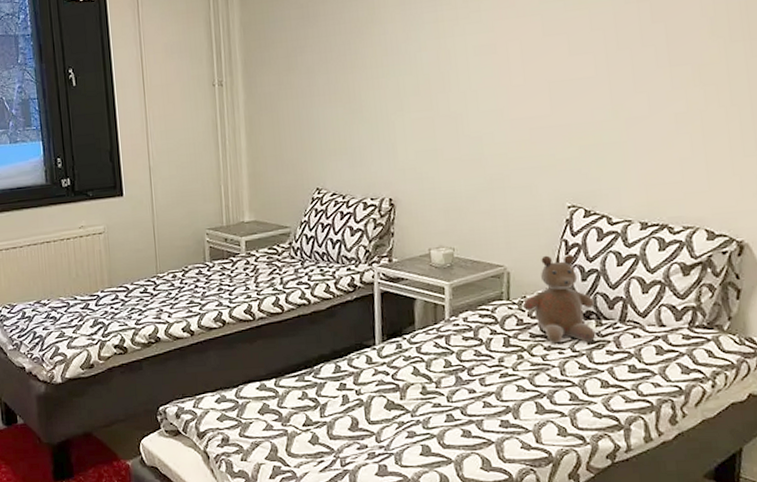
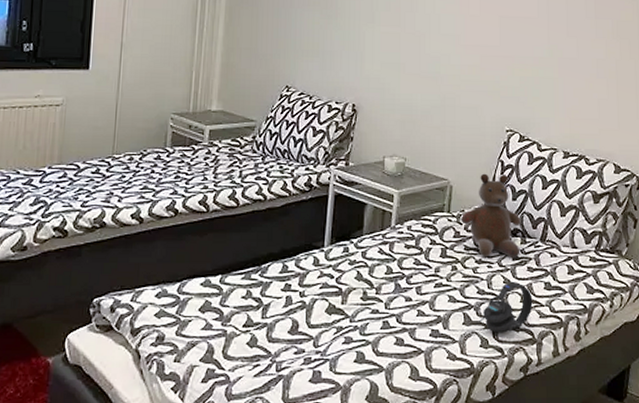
headphones: none [550,367,616,421] -> present [475,282,533,333]

